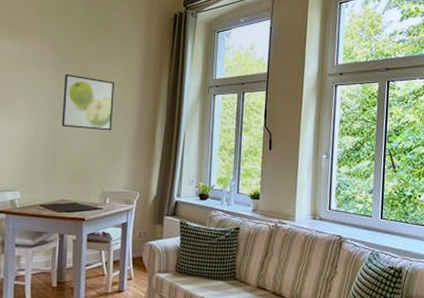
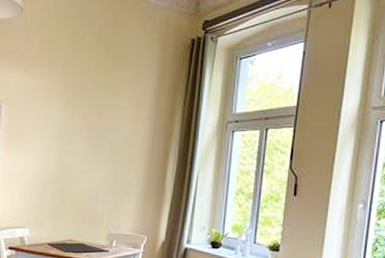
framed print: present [62,73,115,131] -> none [70,107,125,169]

